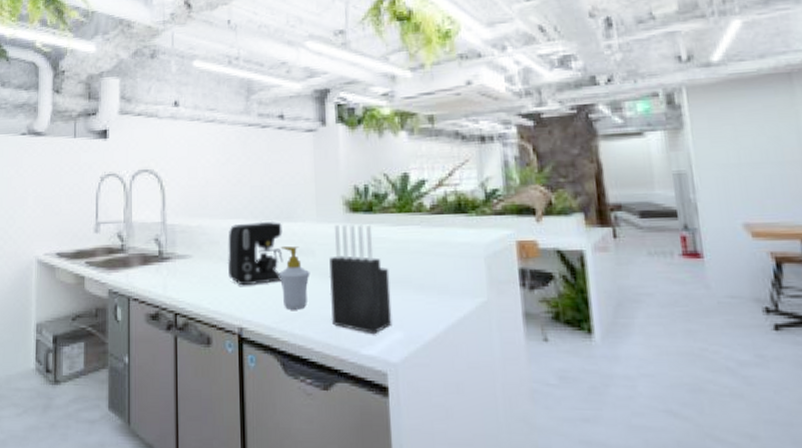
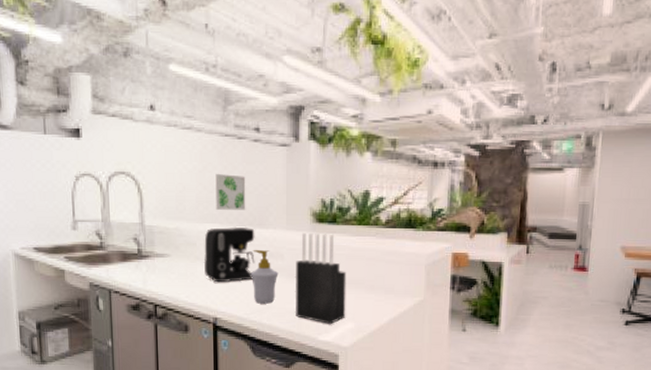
wall art: none [239,165,272,204] -> present [215,174,246,210]

